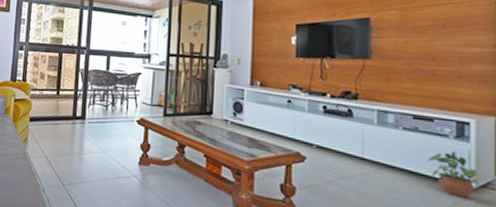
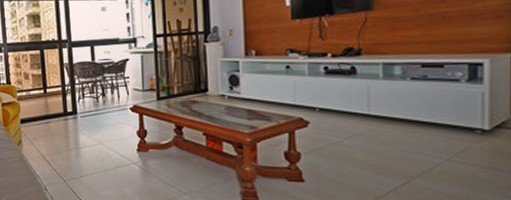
potted plant: present [427,151,478,198] -> none [437,95,493,141]

